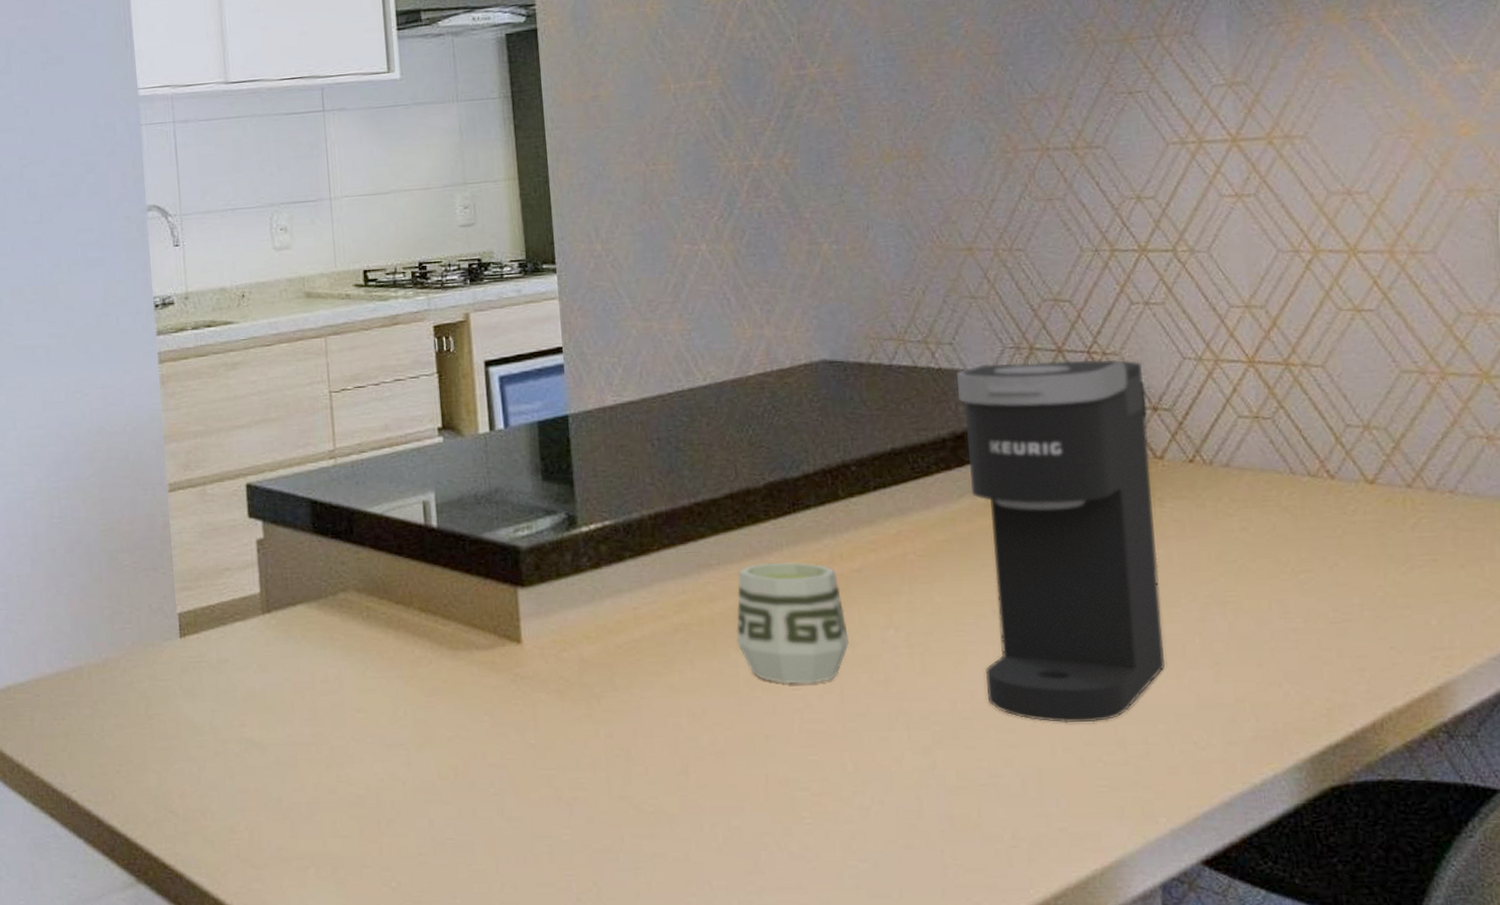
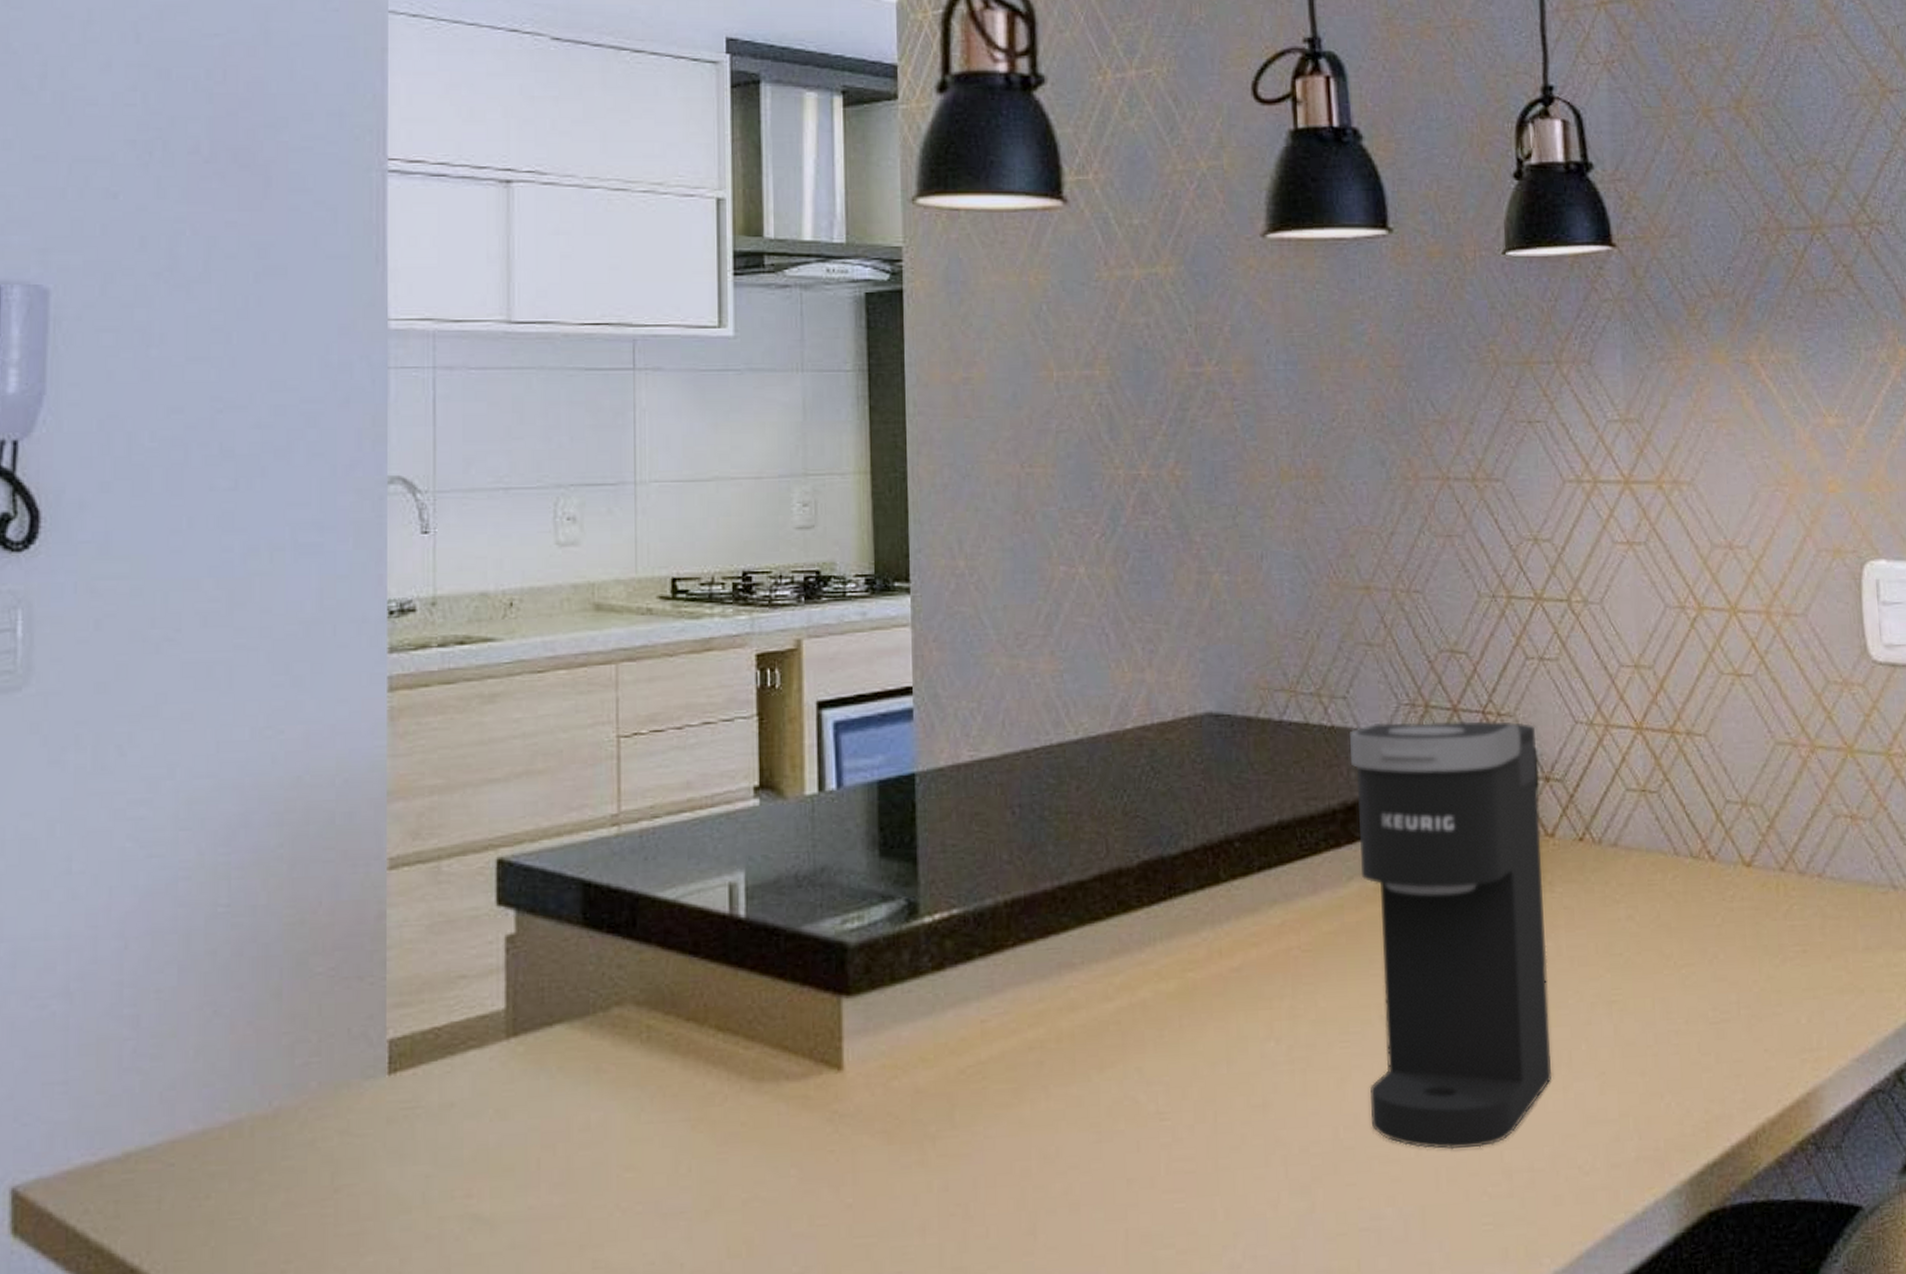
cup: present [736,561,850,684] -> none [1099,959,1226,1113]

